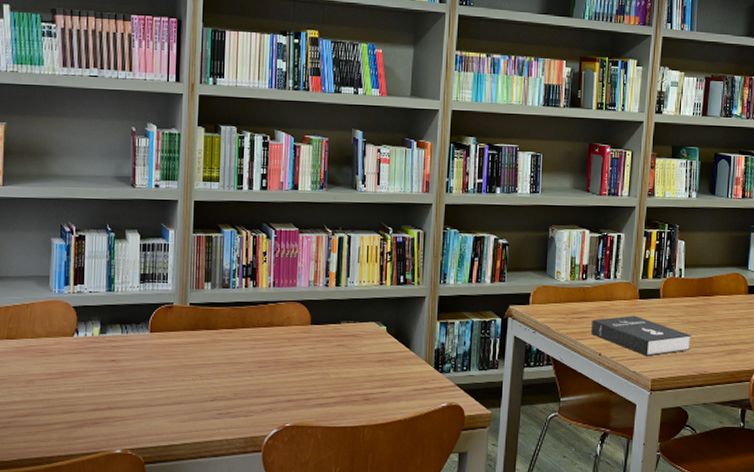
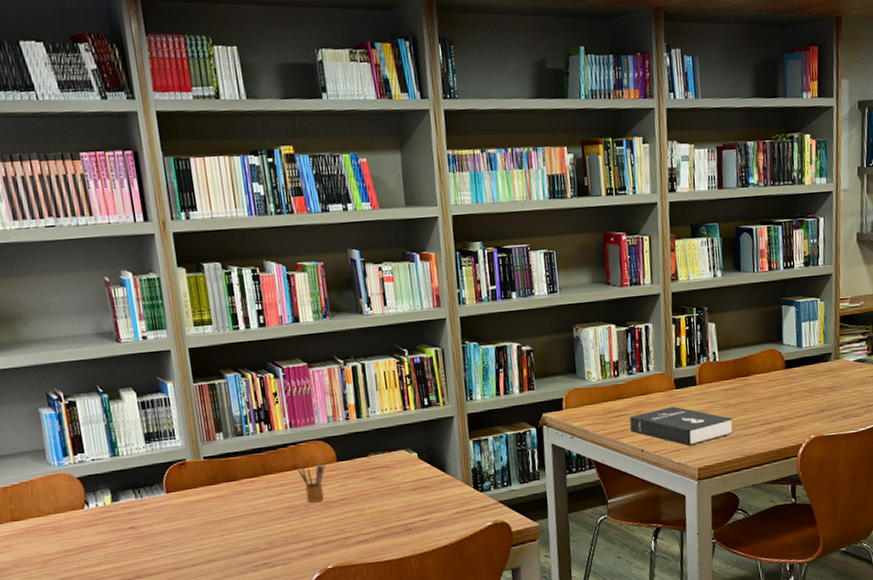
pencil box: none [273,323,301,361] -> present [297,462,326,503]

